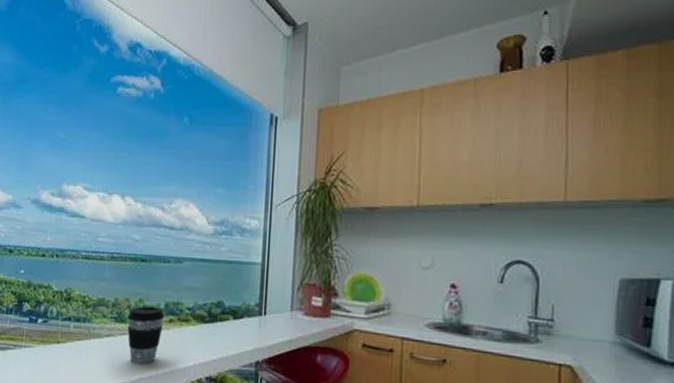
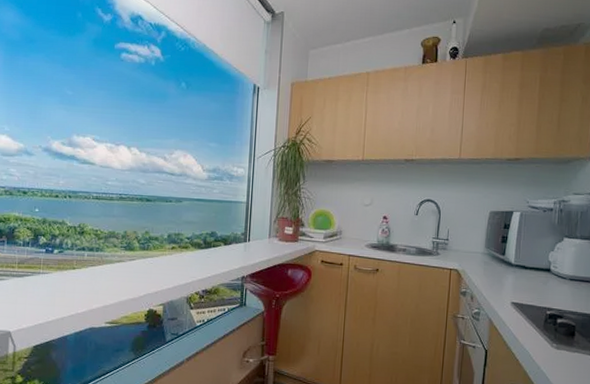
coffee cup: present [127,306,165,364] -> none [135,237,168,283]

